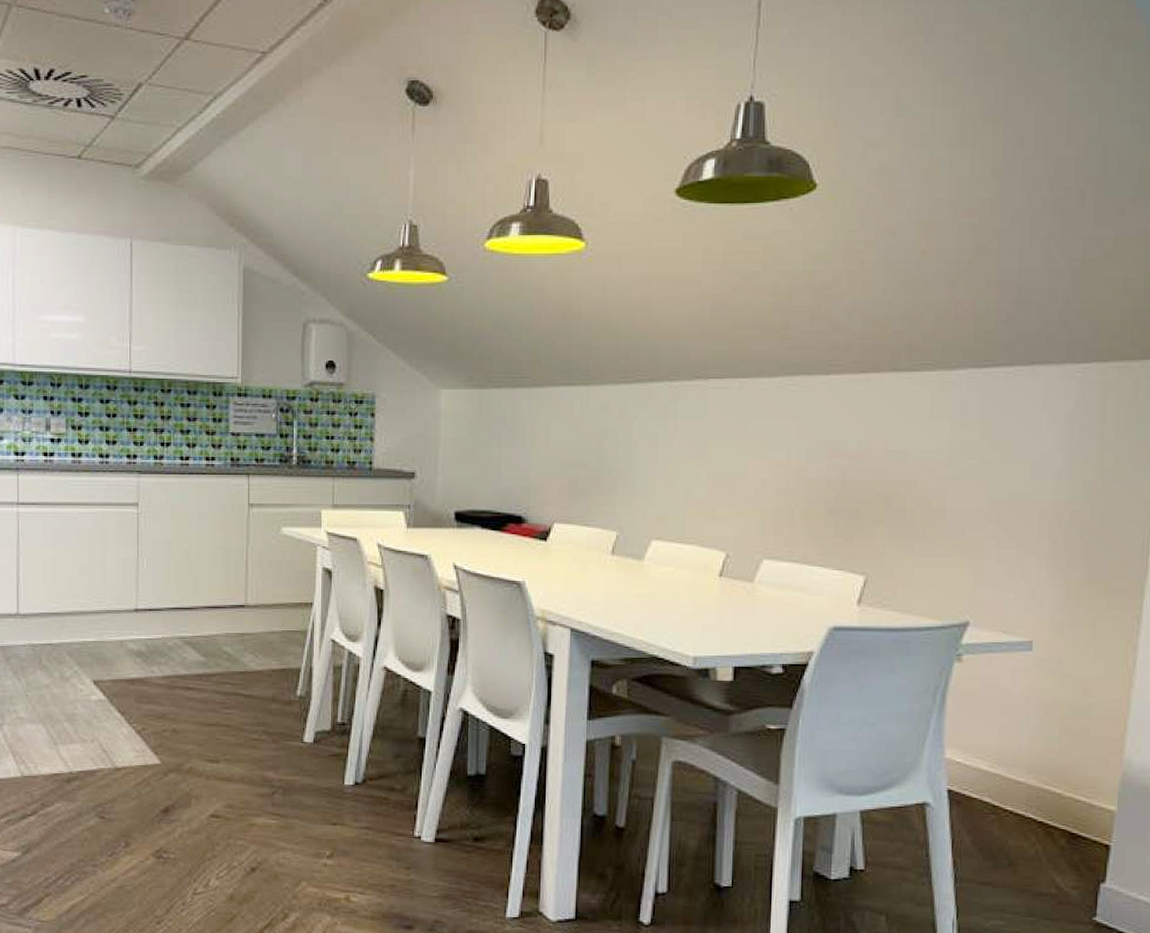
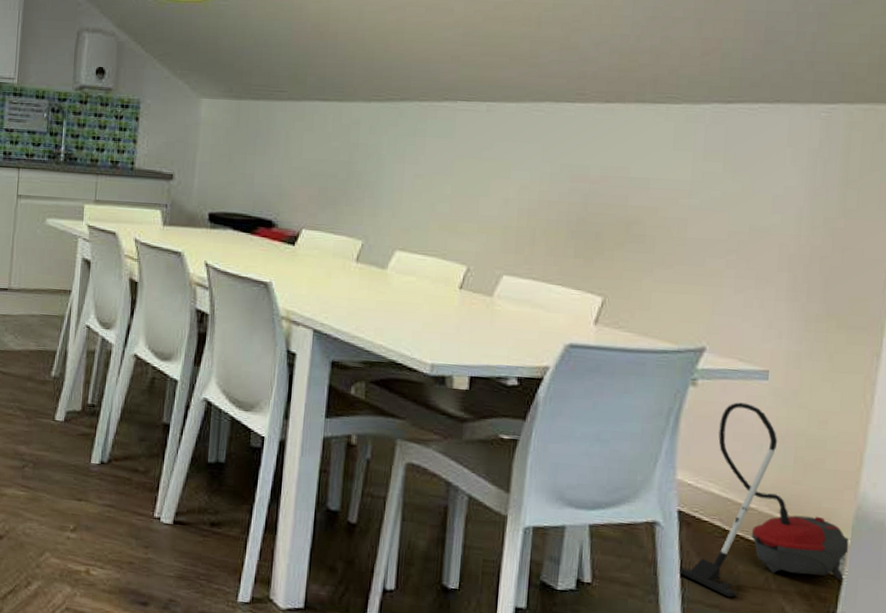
vacuum cleaner: none [950,675,1117,874] -> present [678,402,851,598]

